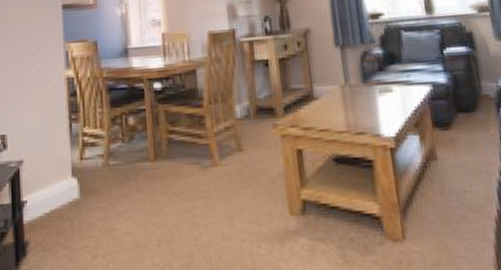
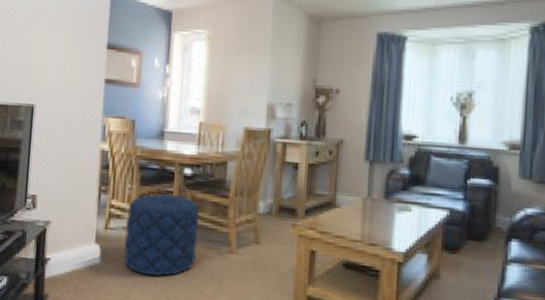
pouf: none [101,112,179,204] -> present [123,194,200,276]

